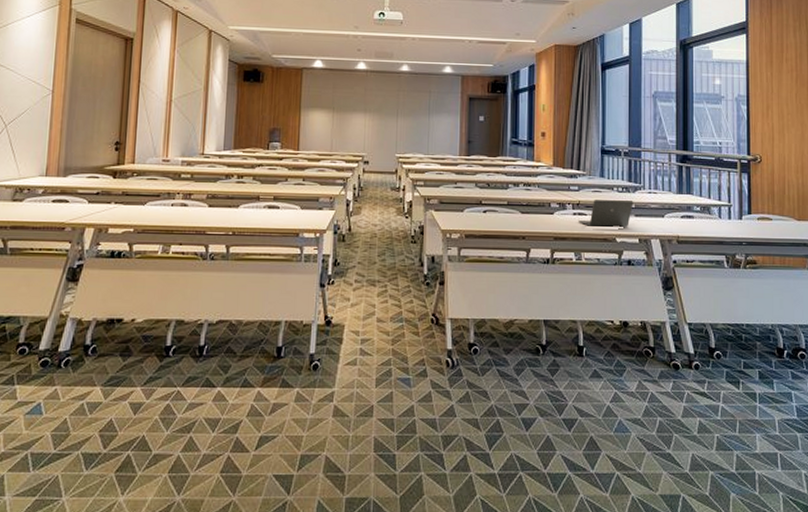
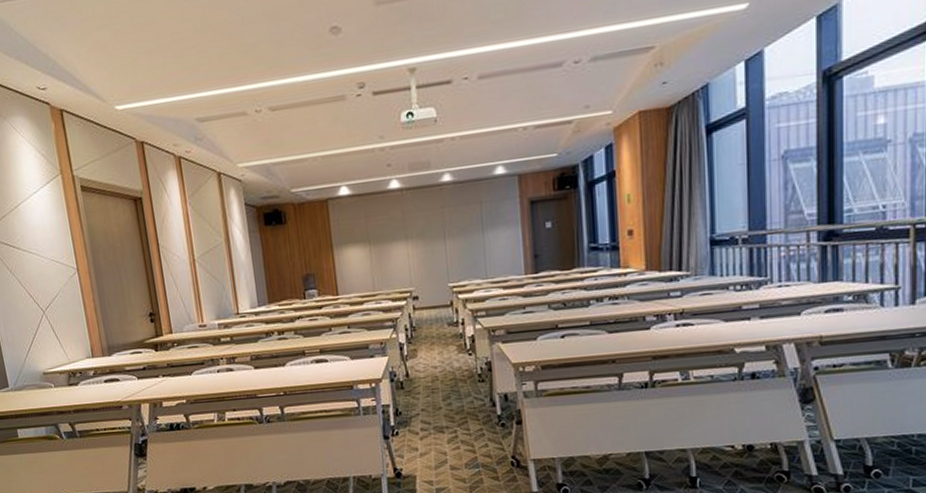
laptop: present [578,200,634,228] -> none [683,300,757,339]

